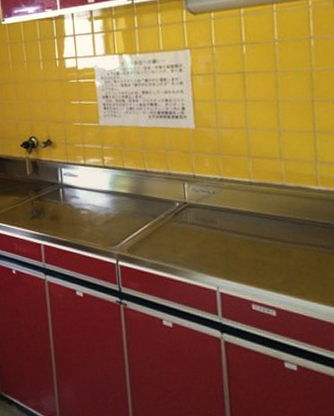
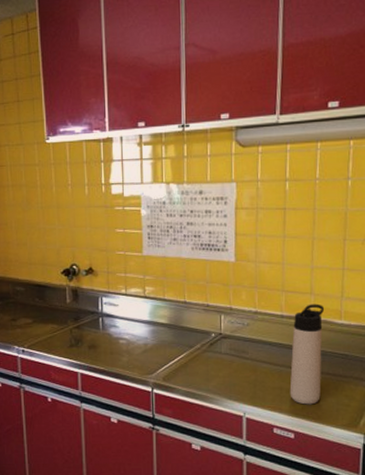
thermos bottle: none [263,169,302,279] -> present [289,304,325,405]

